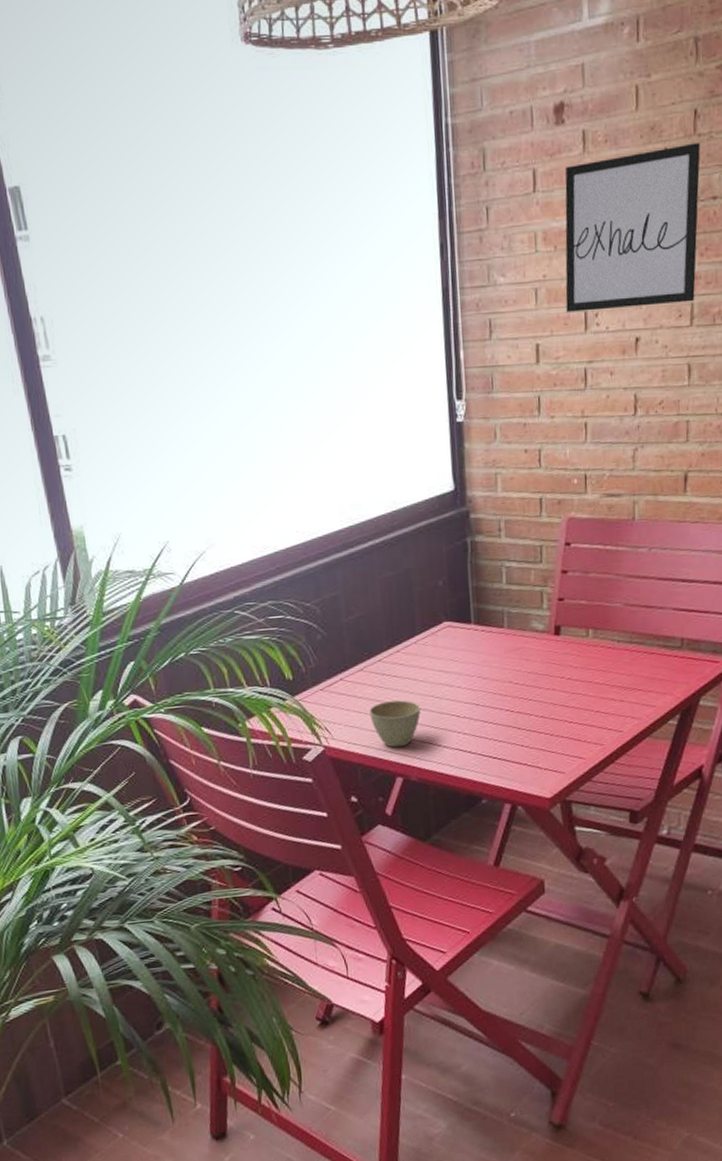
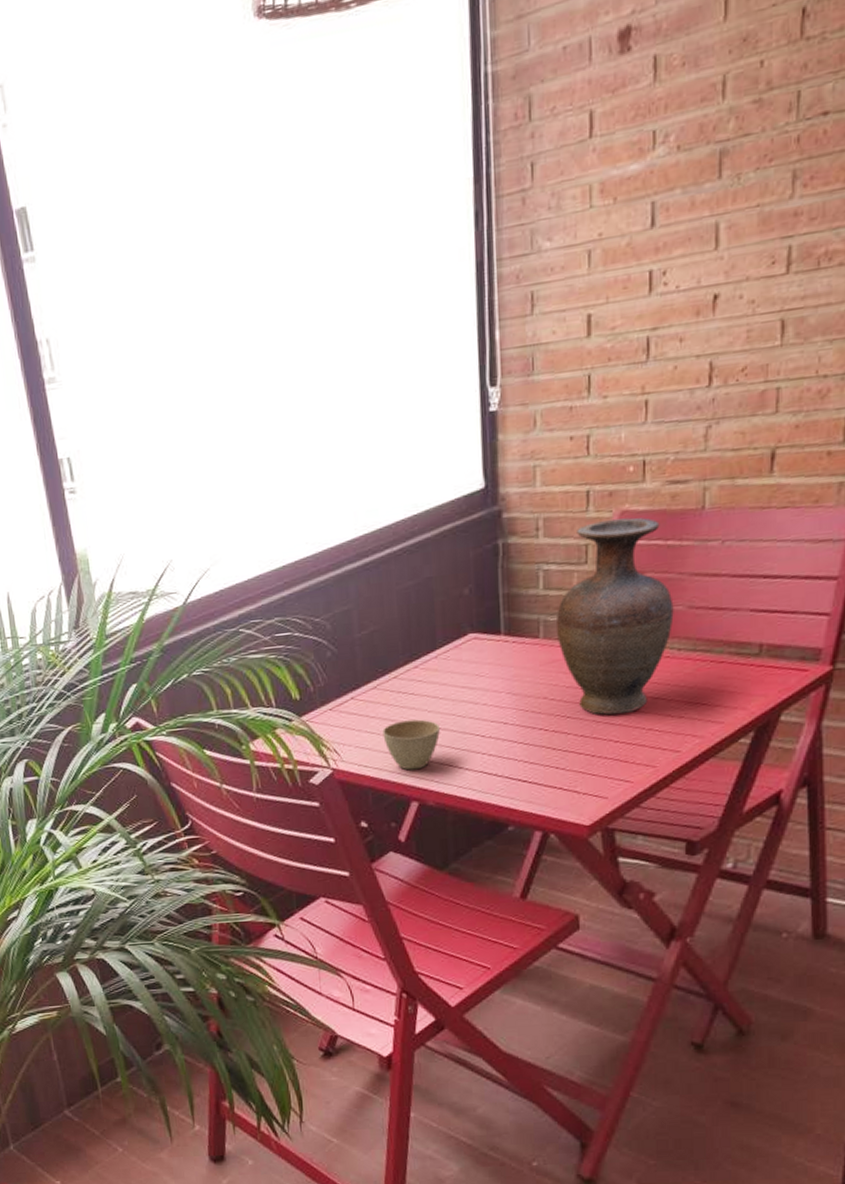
vase: none [517,524,614,698] -> present [555,517,674,715]
wall art: present [565,143,700,312] -> none [626,48,808,274]

